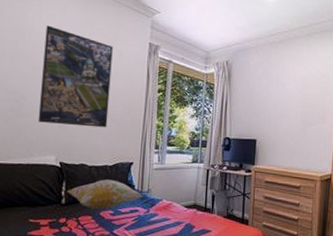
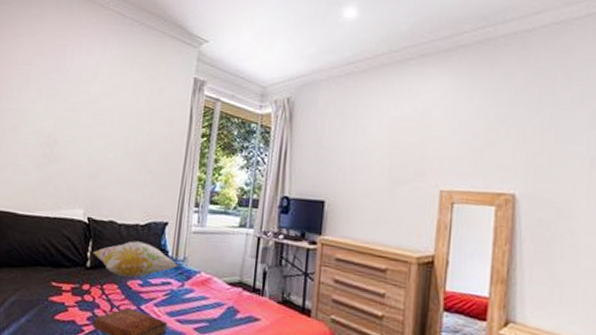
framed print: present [38,25,113,128] -> none [68,62,153,179]

